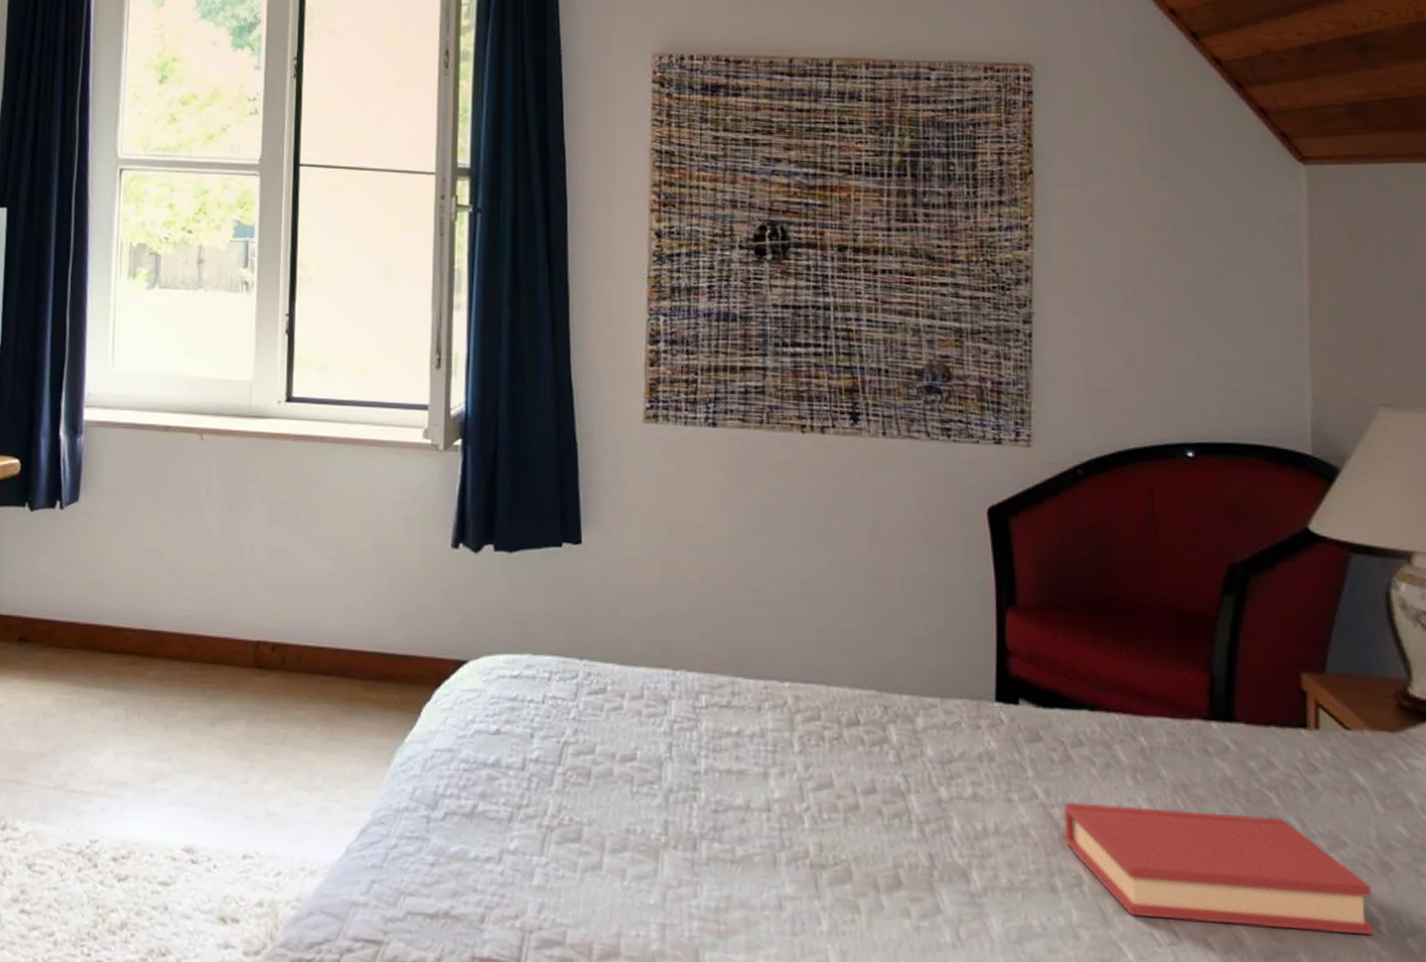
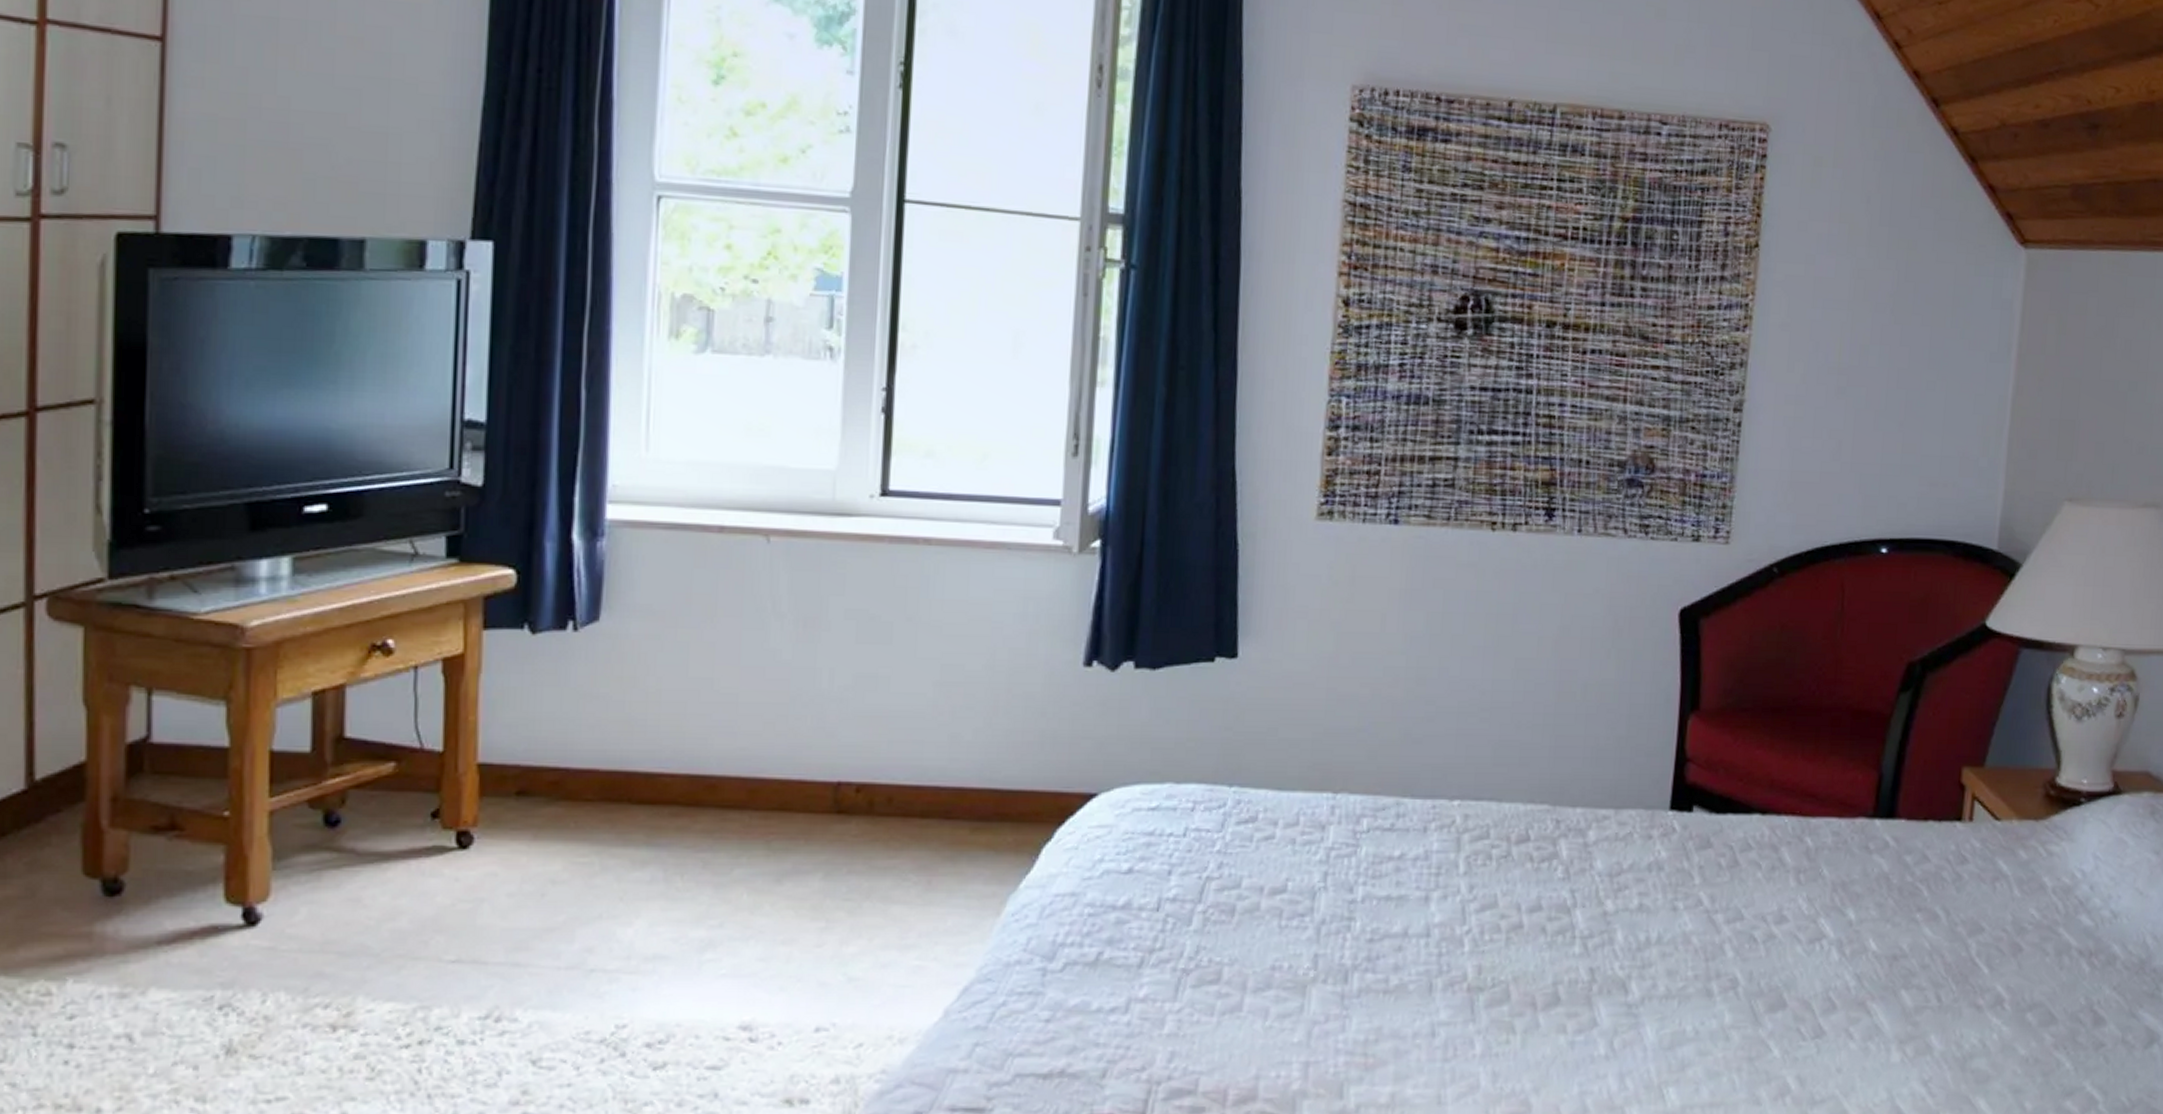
hardback book: present [1064,802,1373,936] -> none [1724,906,2001,1014]

